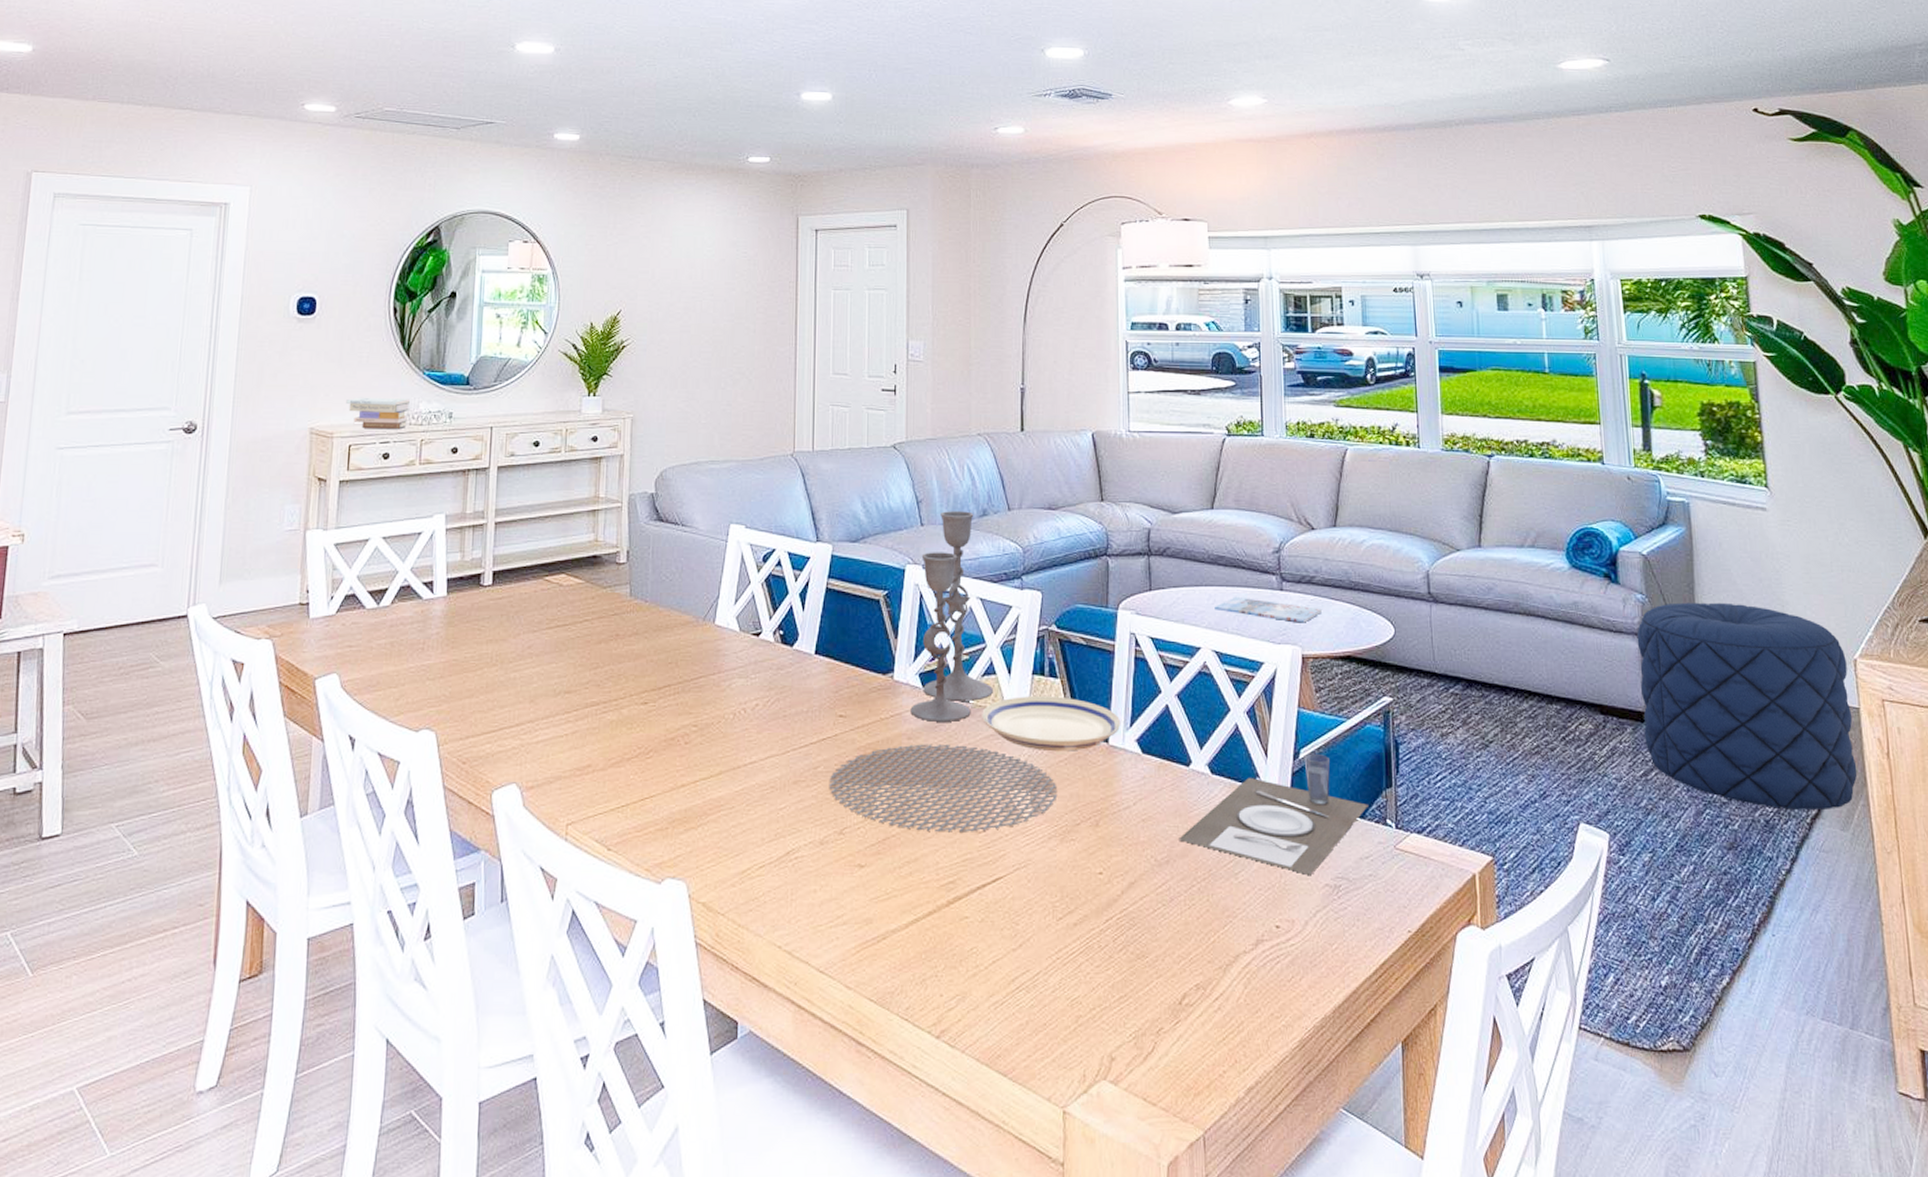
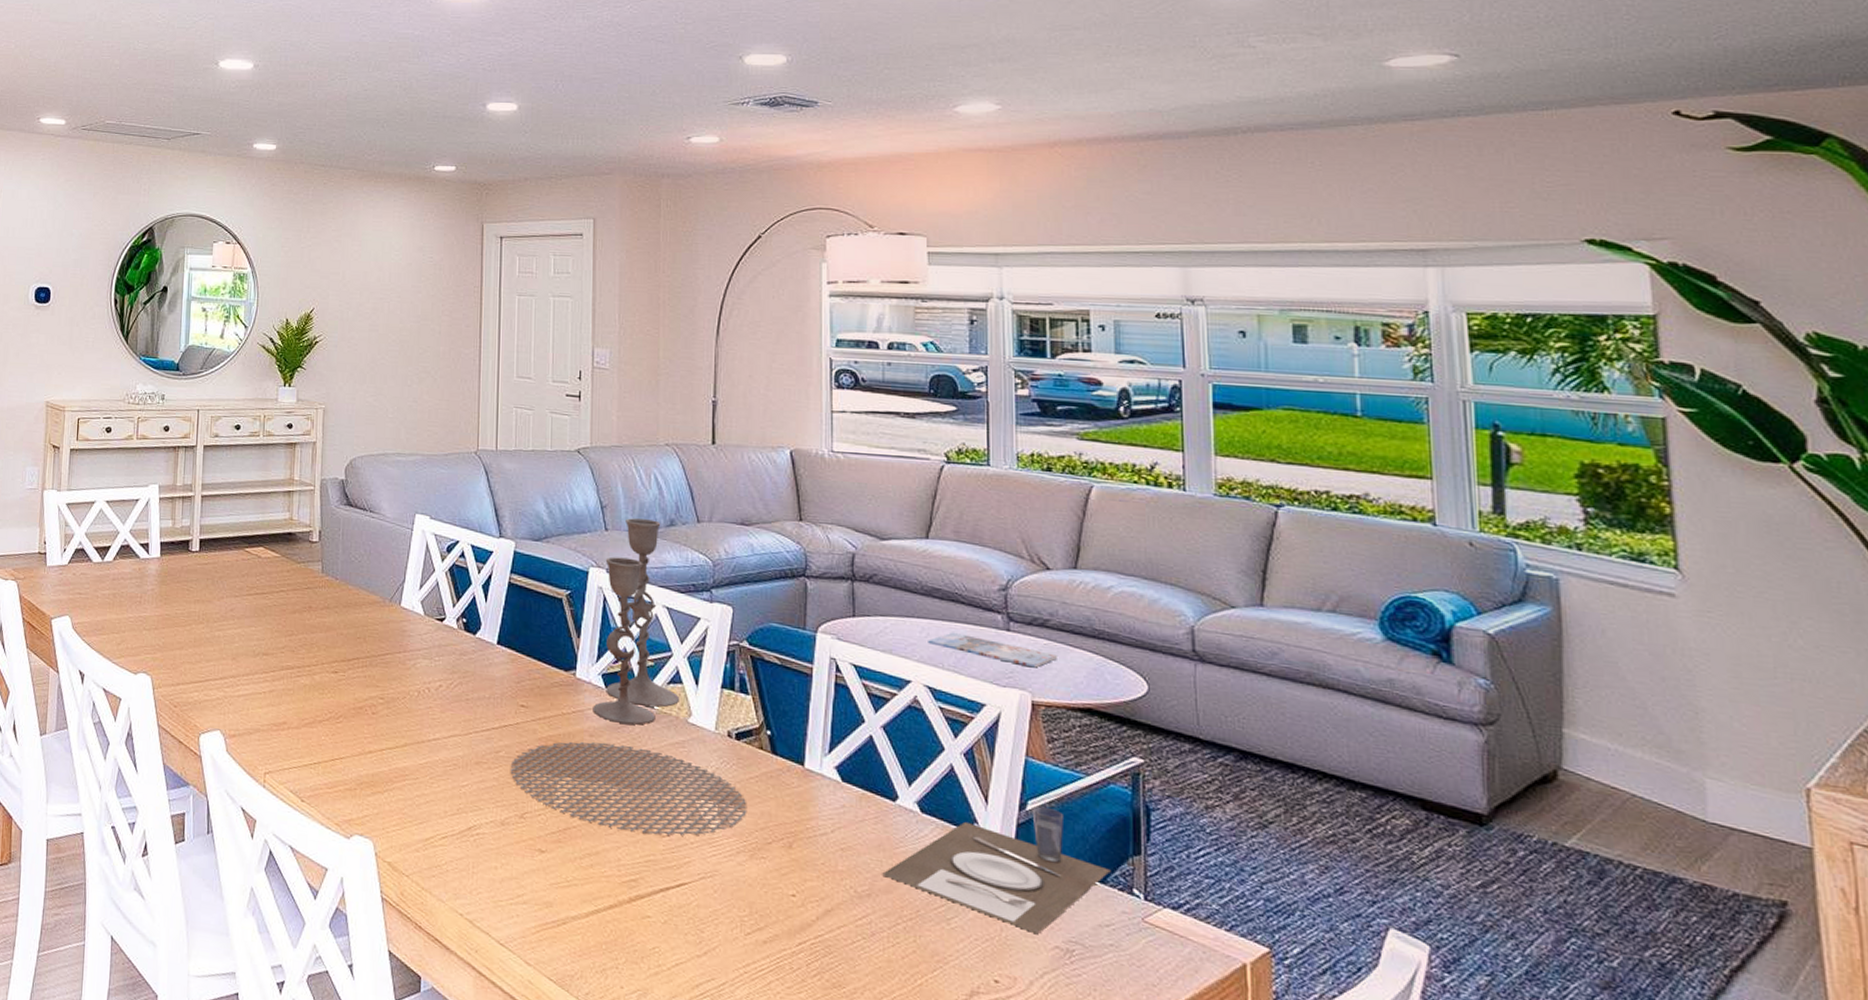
books: present [346,397,410,430] -> none [75,377,128,407]
plate: present [982,696,1121,752] -> none [667,708,819,770]
pouf: present [1637,602,1858,810] -> none [1476,693,1806,964]

